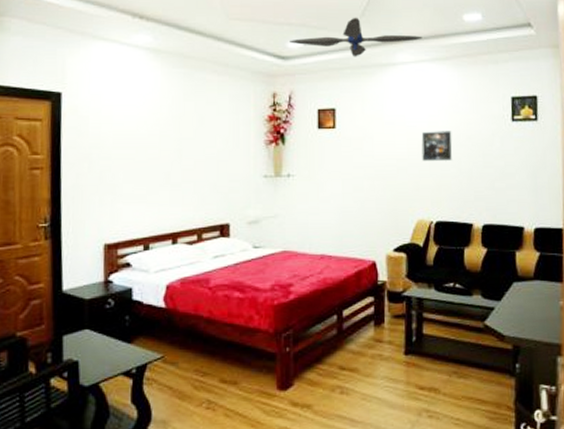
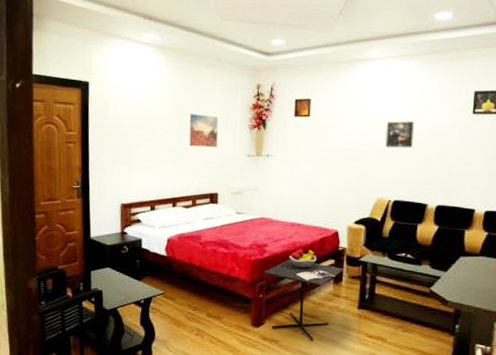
wall art: none [192,128,227,169] -> present [189,113,218,147]
kitchen table: none [289,286,384,400] -> present [263,249,343,340]
ceiling fan: present [290,17,423,57] -> none [274,17,394,54]

